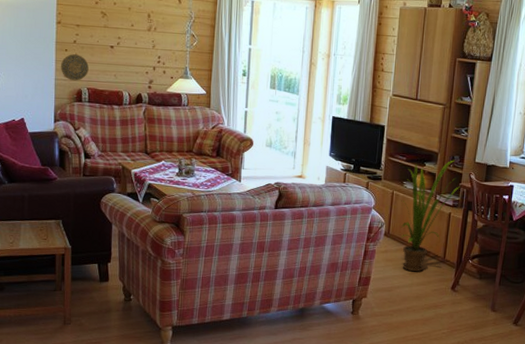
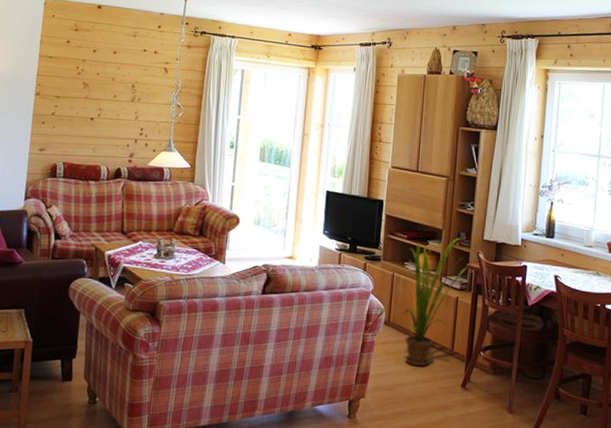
decorative plate: present [61,54,89,81] -> none [36,127,66,155]

